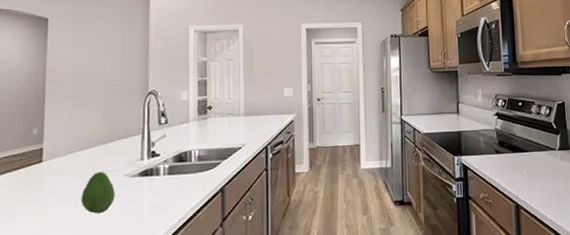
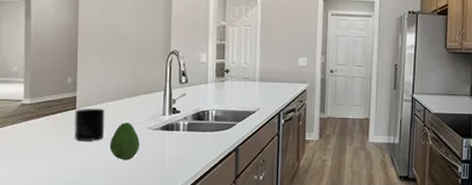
mug: none [40,158,76,197] -> present [74,108,105,141]

